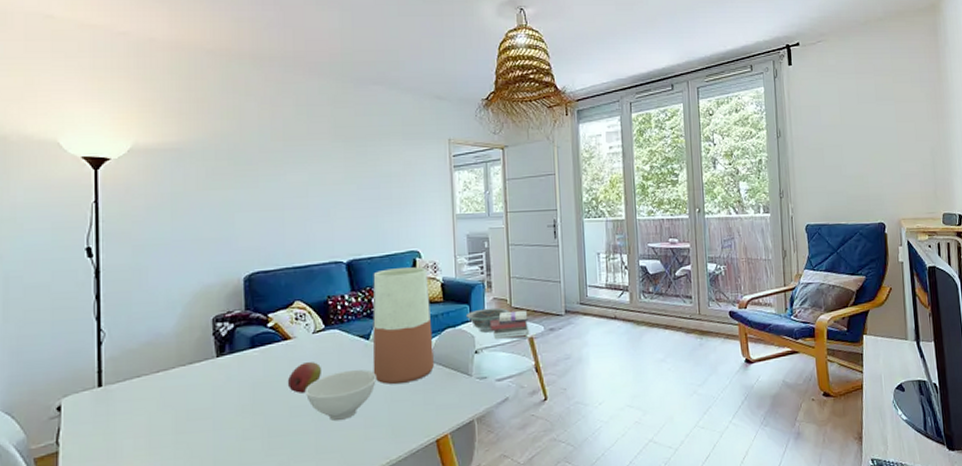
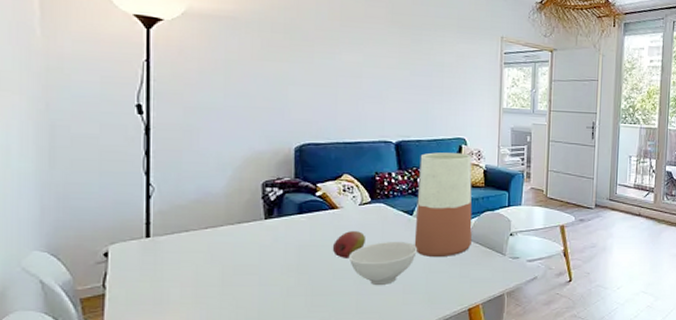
decorative bowl: present [465,307,509,333] -> none [504,196,545,218]
books: present [490,310,530,339] -> none [526,200,562,226]

